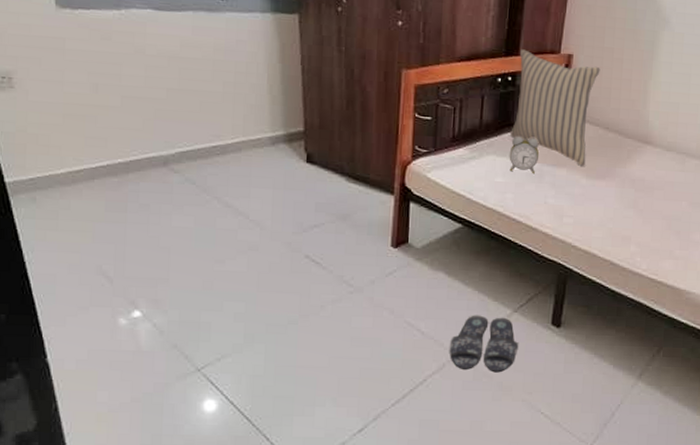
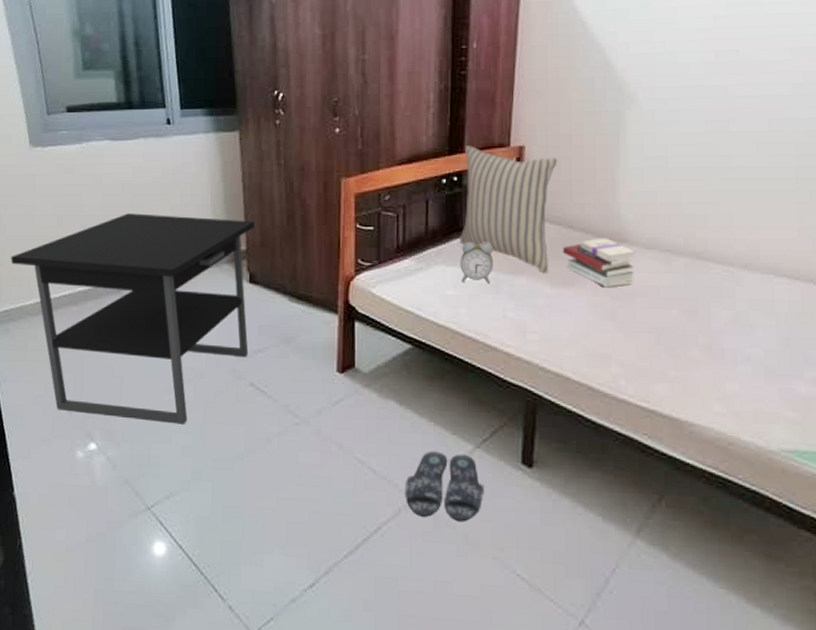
nightstand: none [36,87,313,293] -> present [11,213,255,424]
books: none [599,139,658,182] -> present [563,238,636,288]

